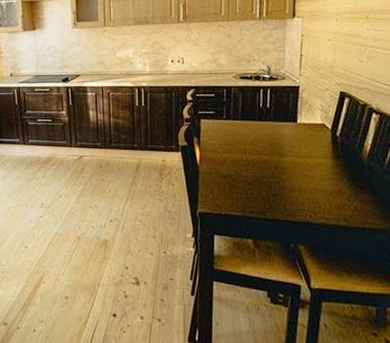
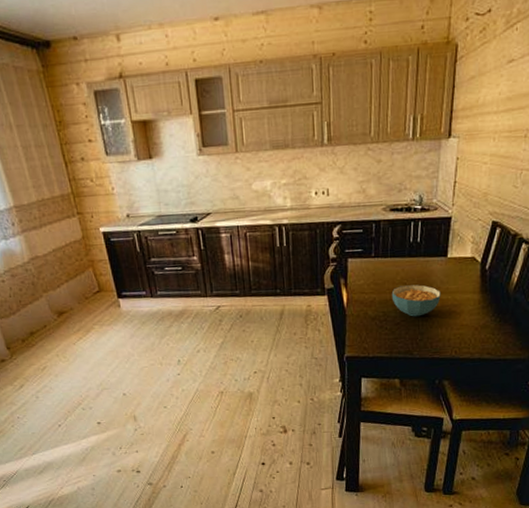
cereal bowl: none [243,147,292,178] -> present [391,284,441,317]

